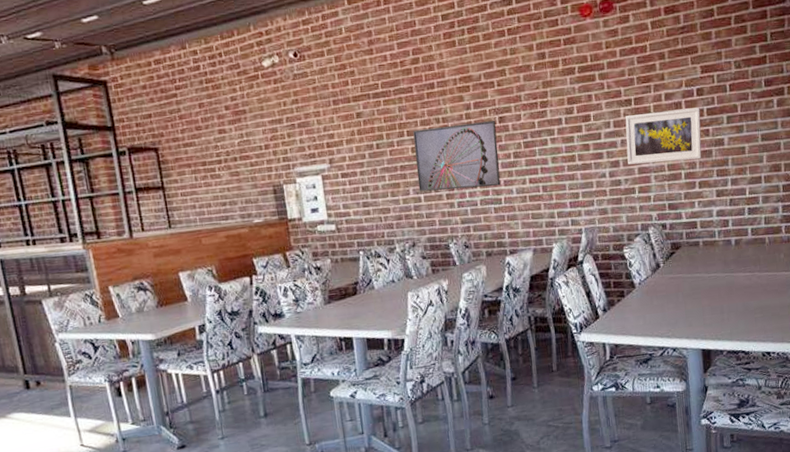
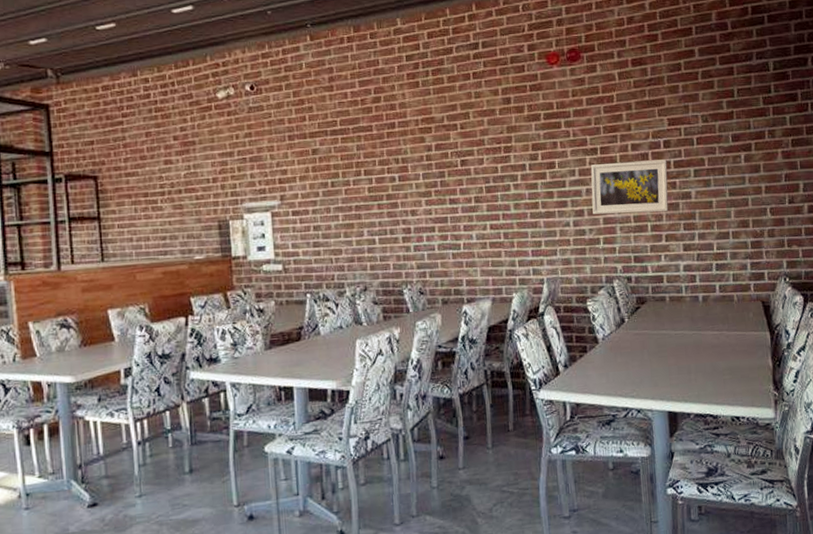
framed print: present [413,120,501,192] -> none [370,163,460,234]

